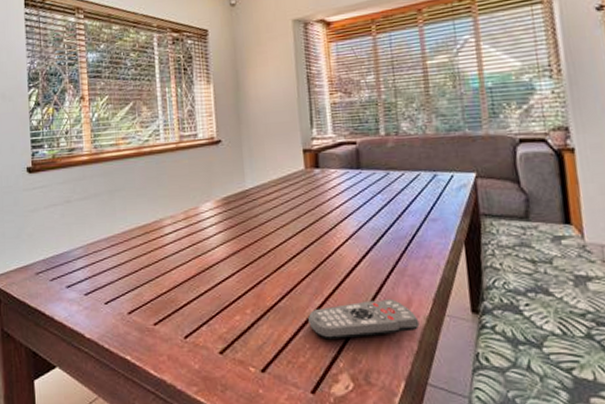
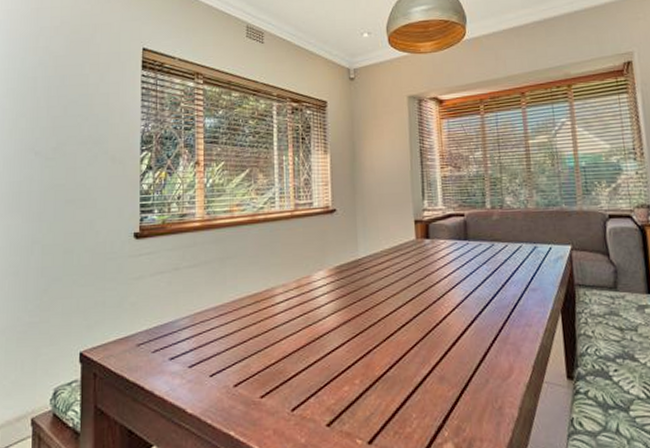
remote control: present [308,298,420,340] -> none [415,366,520,409]

